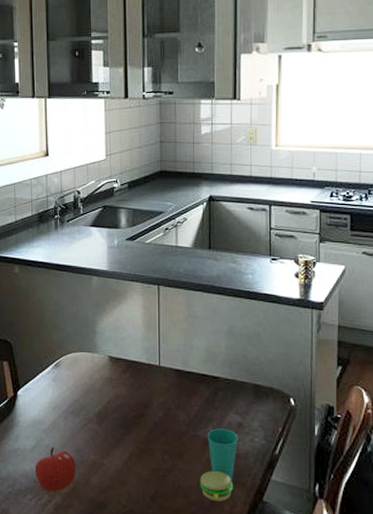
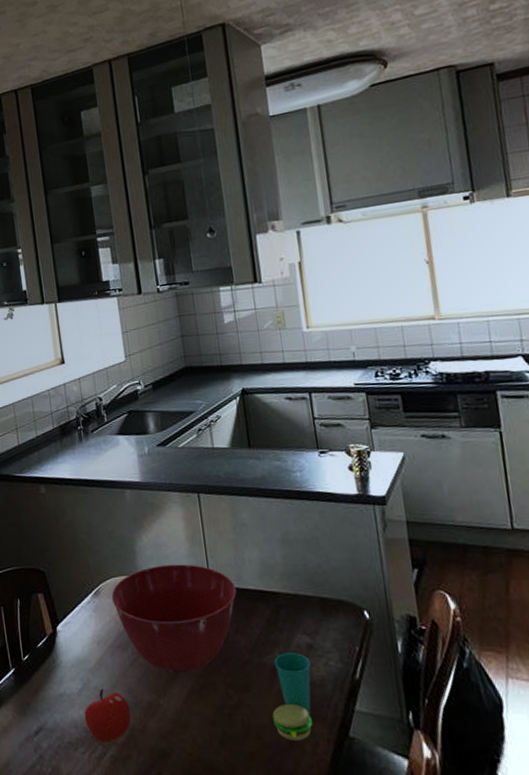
mixing bowl: none [70,345,182,440] -> present [111,564,237,674]

